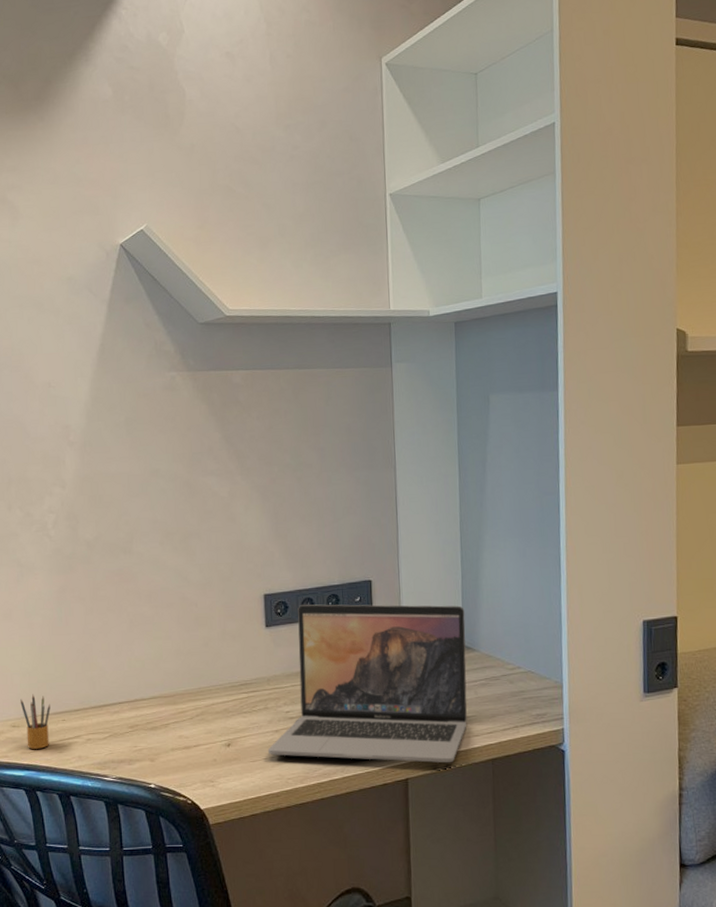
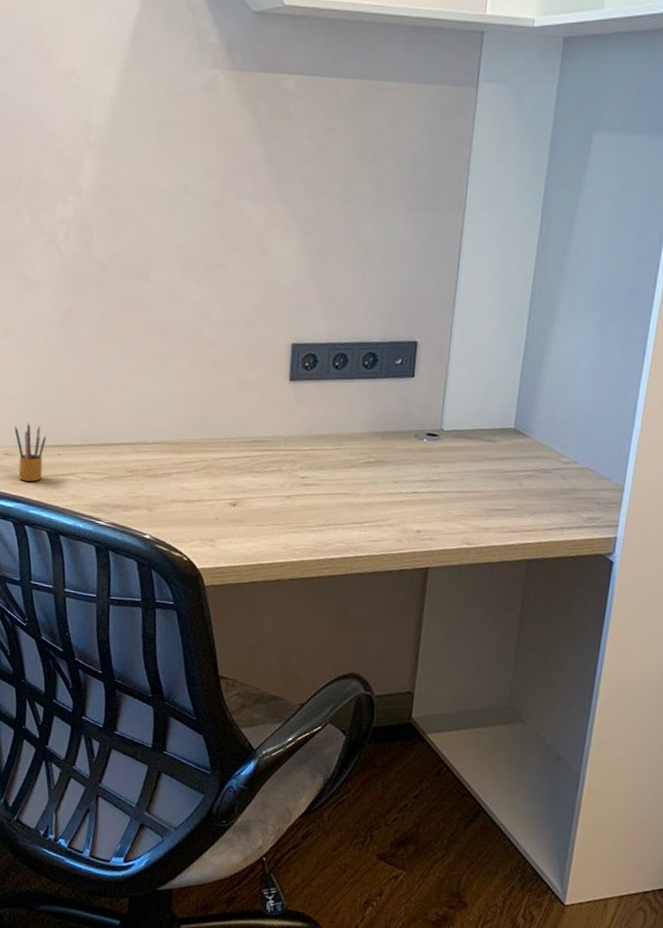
laptop: present [267,604,468,763] -> none [276,361,522,557]

